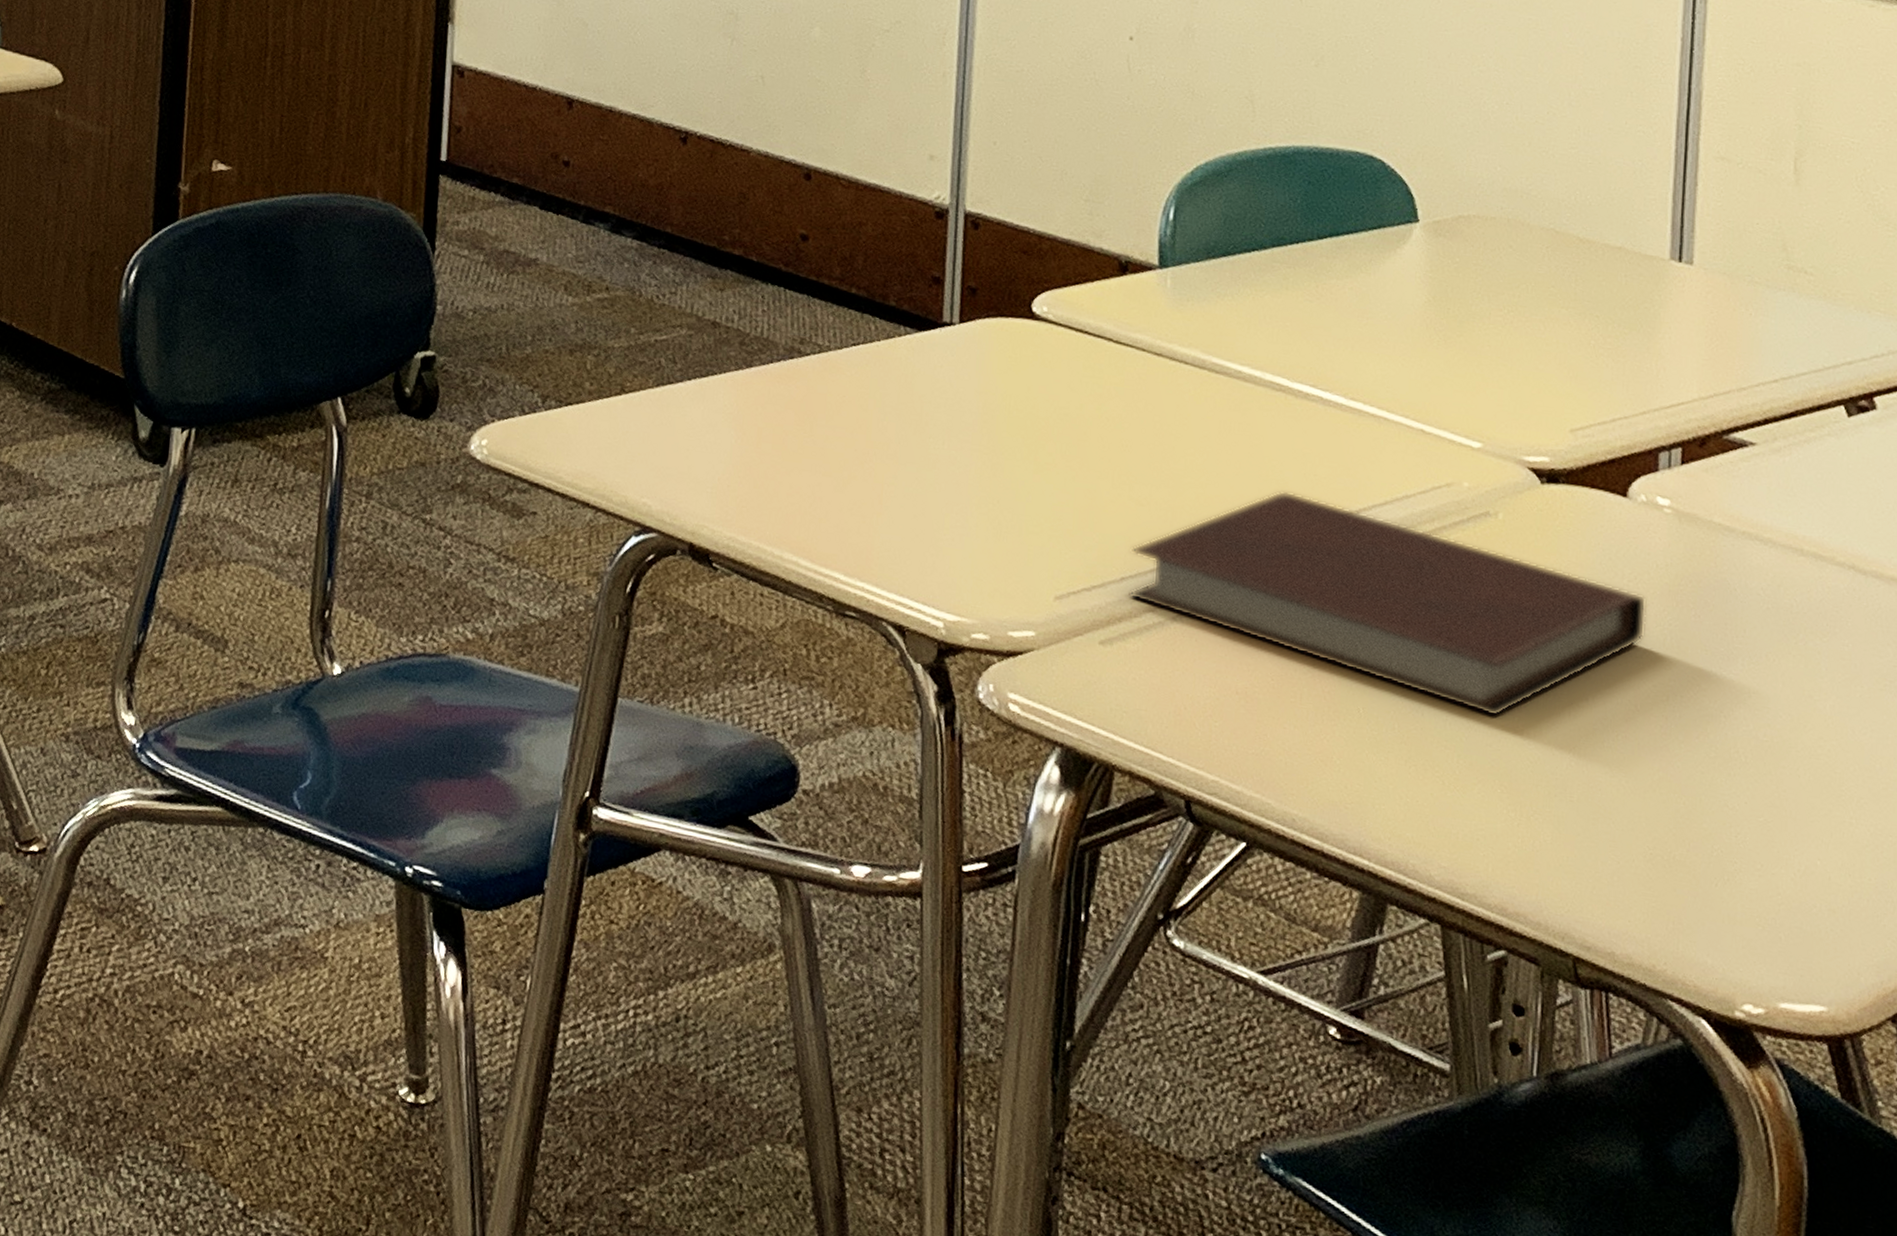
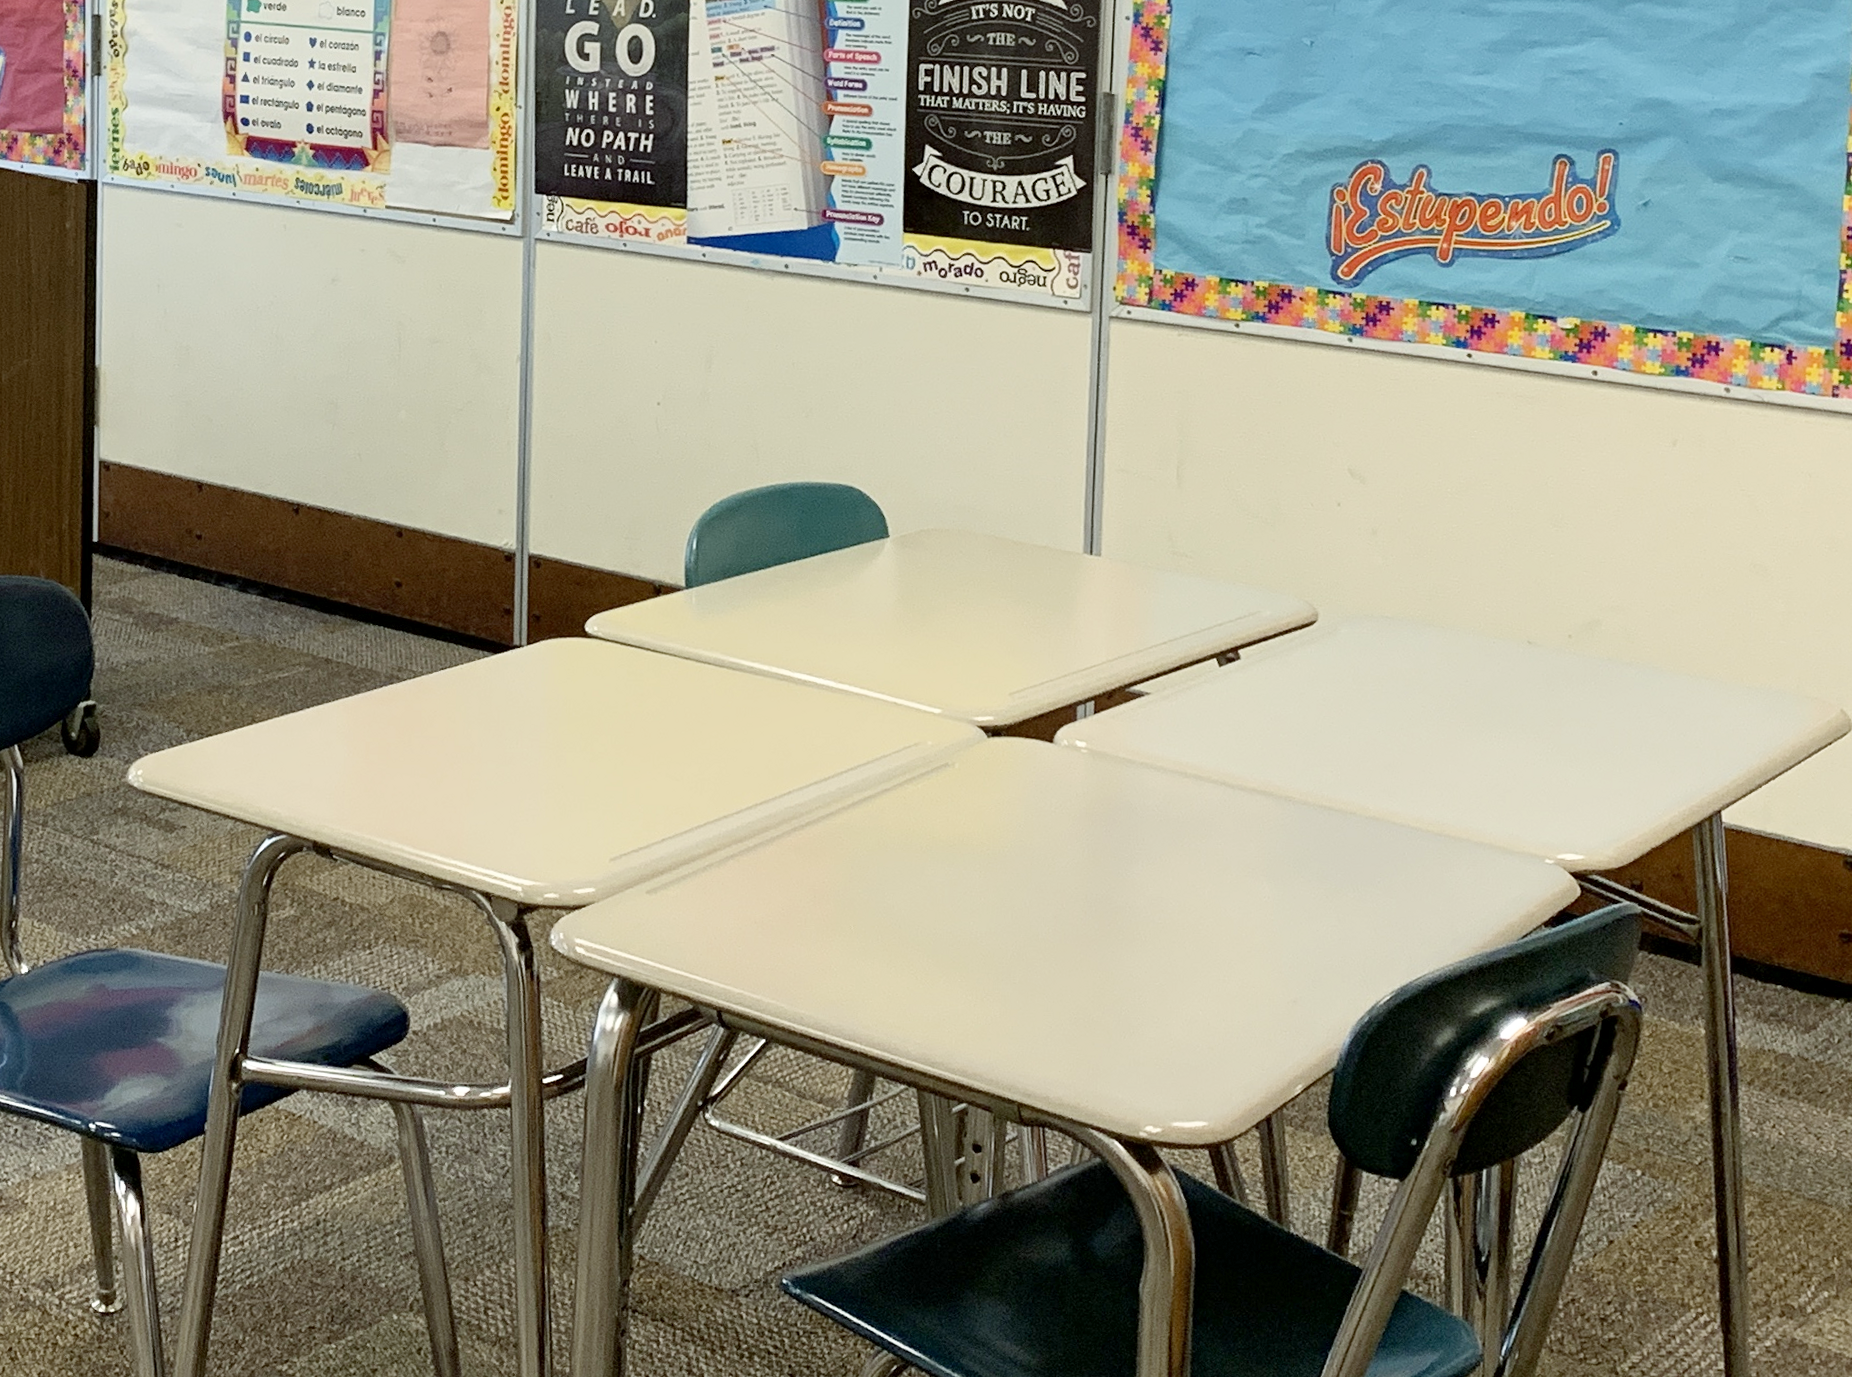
notebook: present [1129,490,1647,717] -> none [668,759,1069,923]

